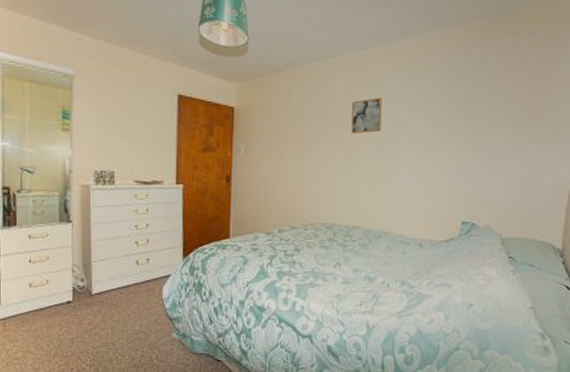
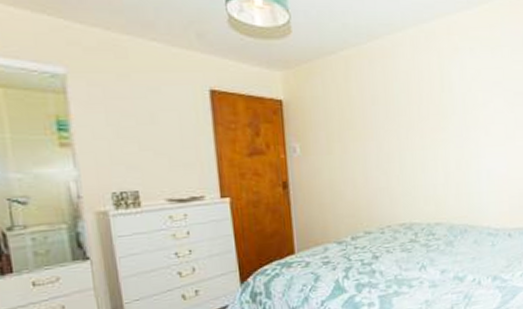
wall art: present [351,97,382,134] -> none [420,76,455,121]

